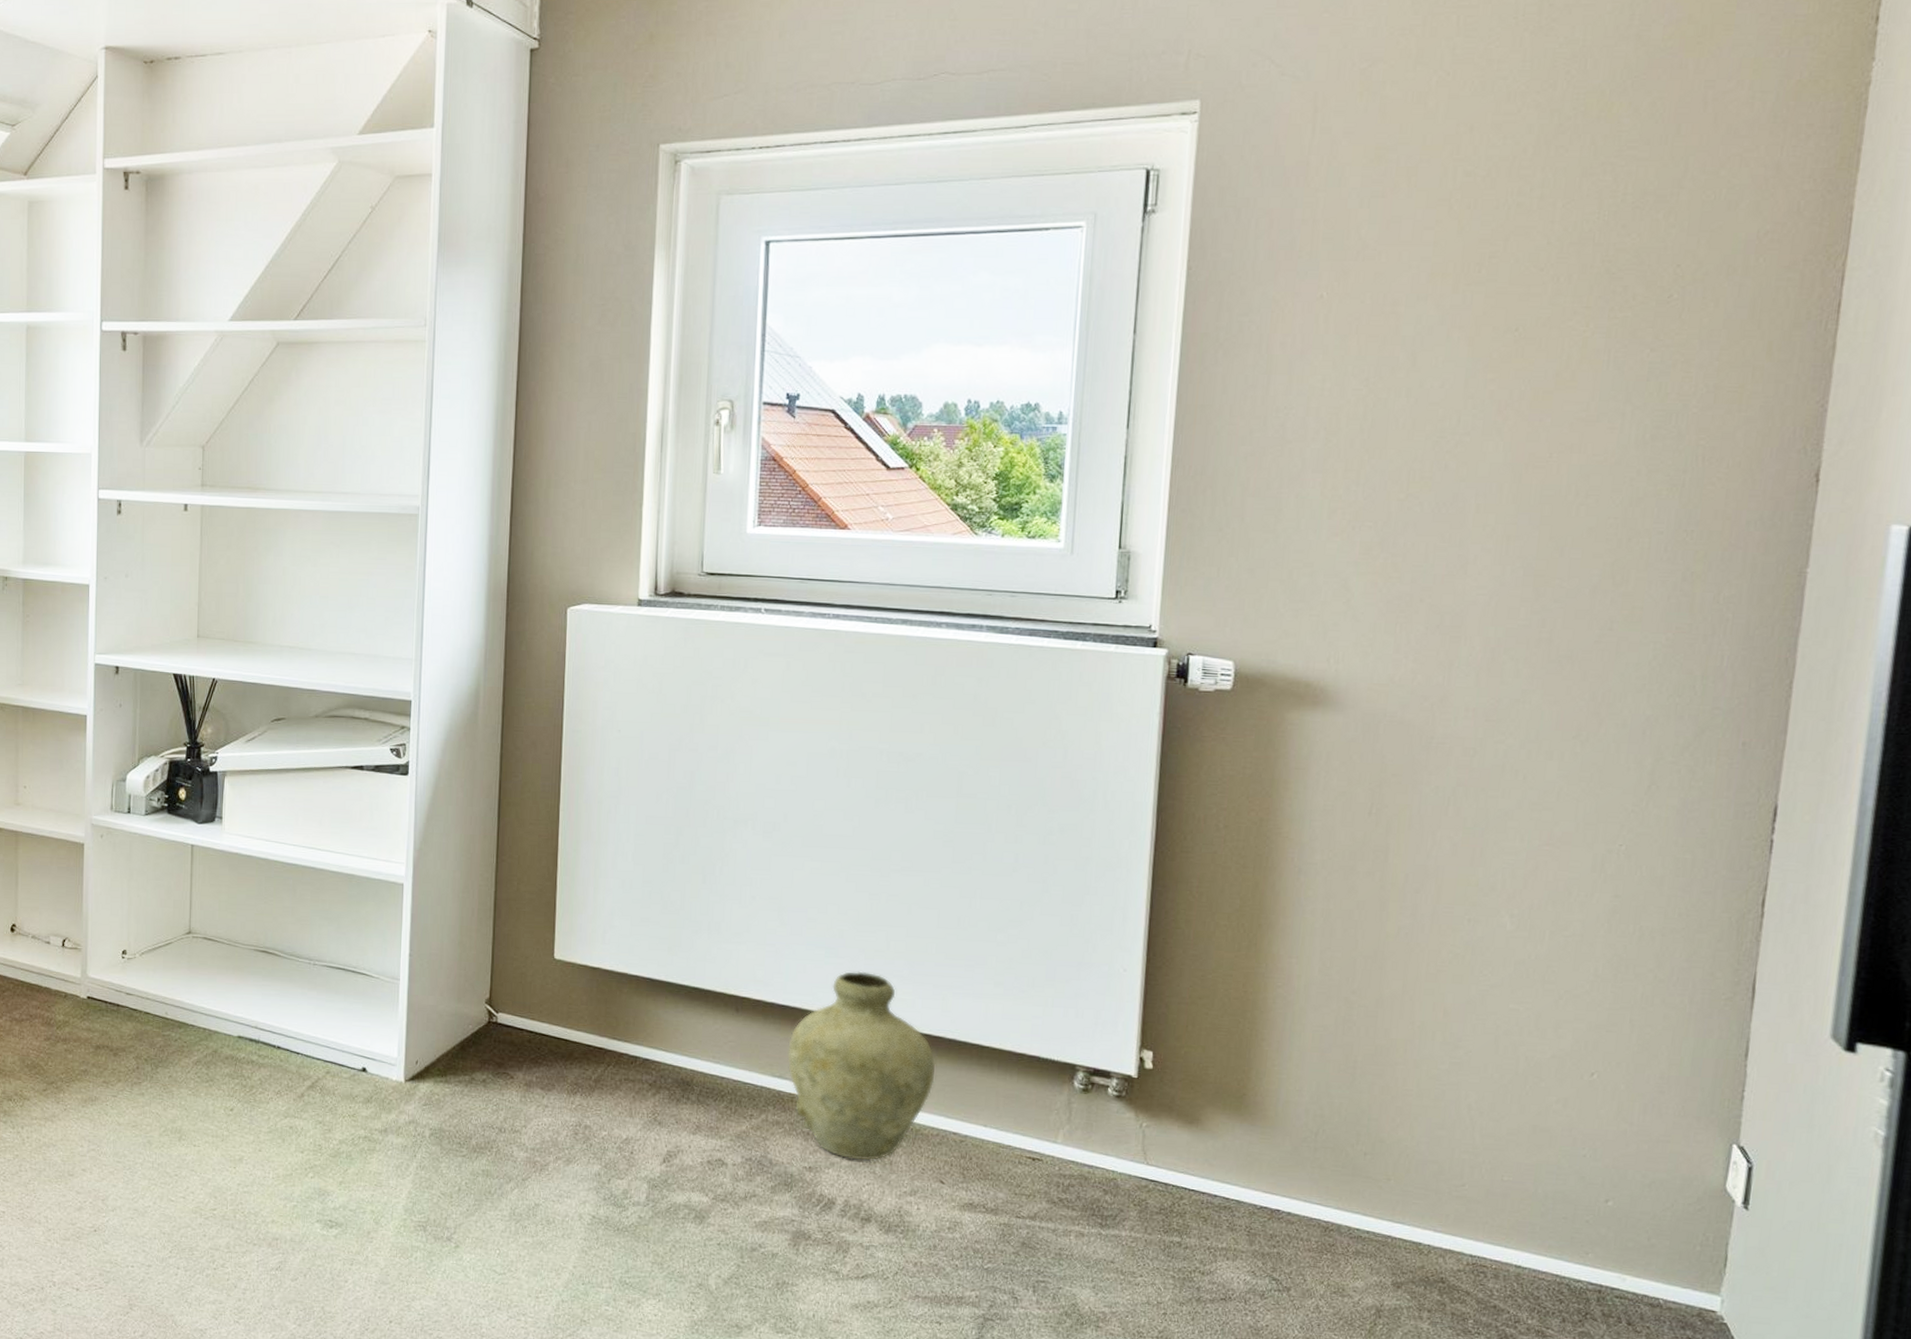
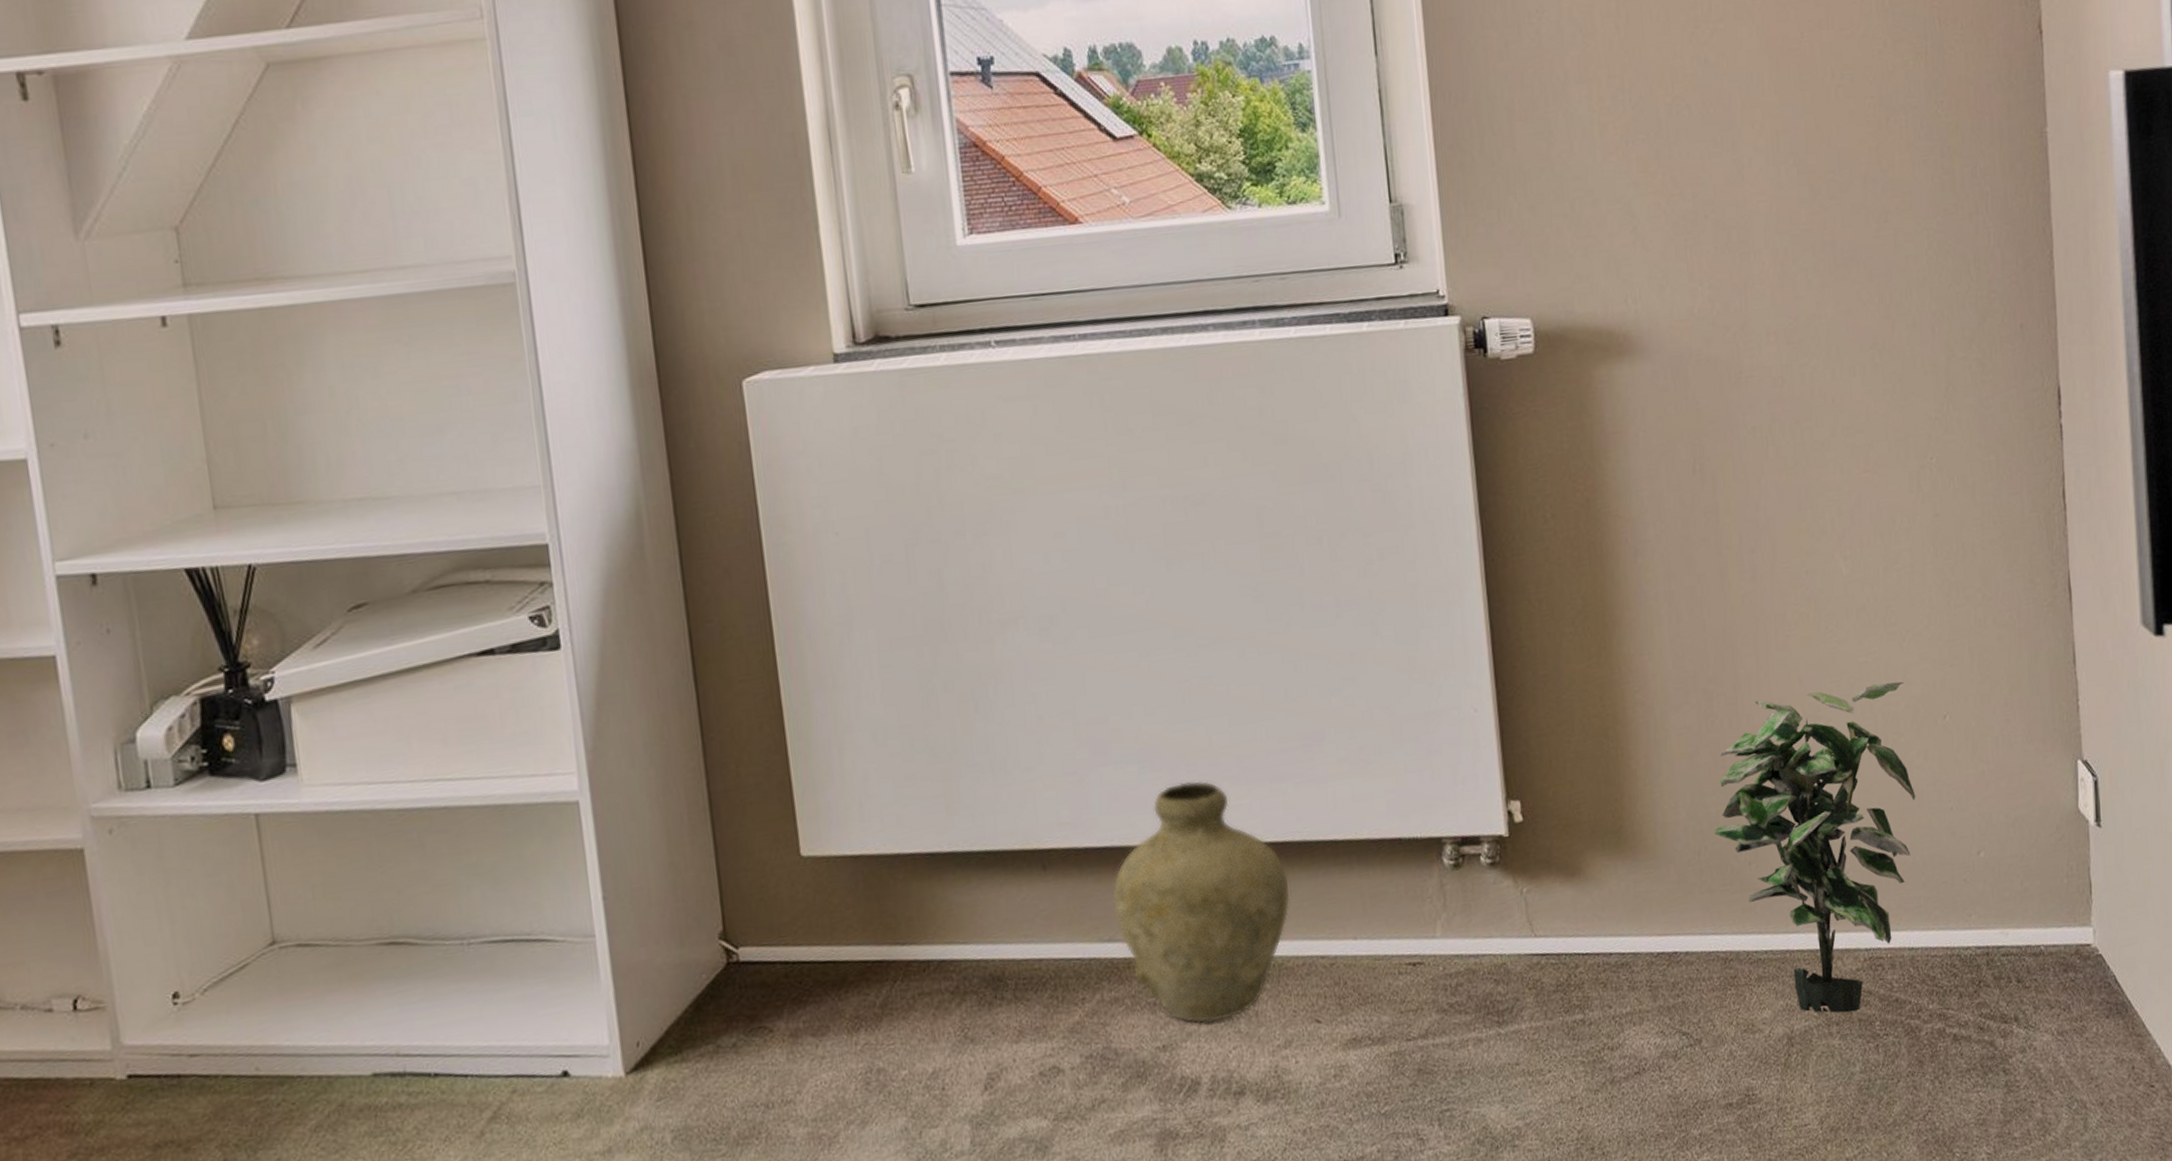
potted plant: none [1334,1019,1554,1305] -> present [1714,681,1916,1013]

